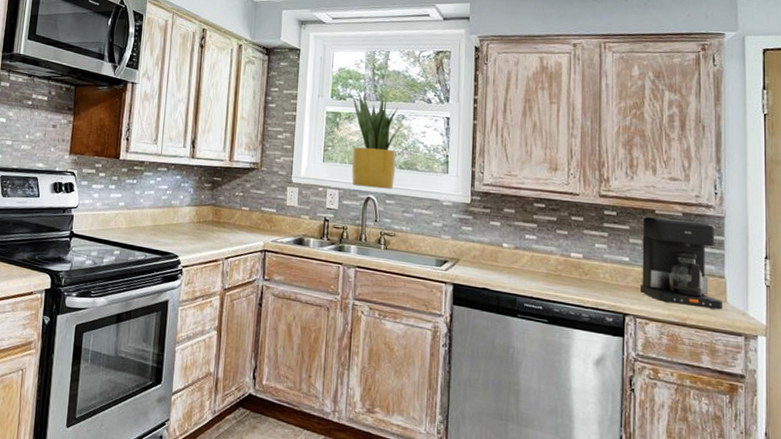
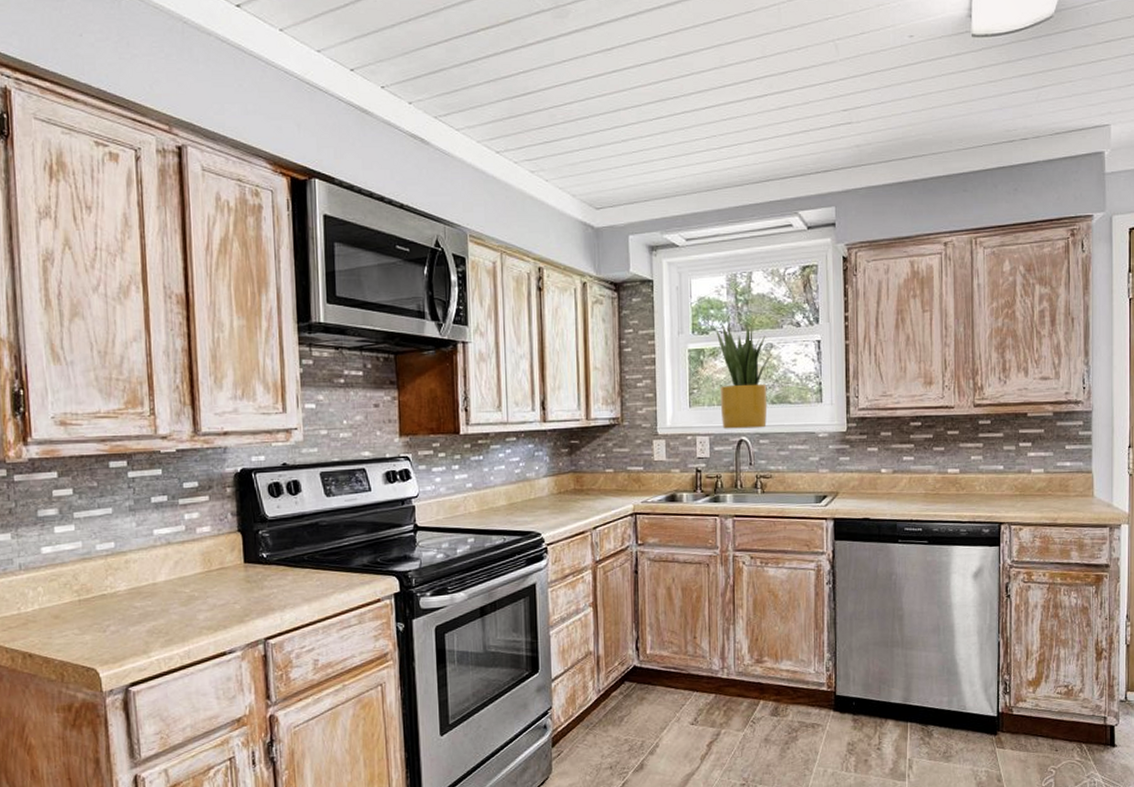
coffee maker: present [640,217,722,310] -> none [1014,419,1090,506]

